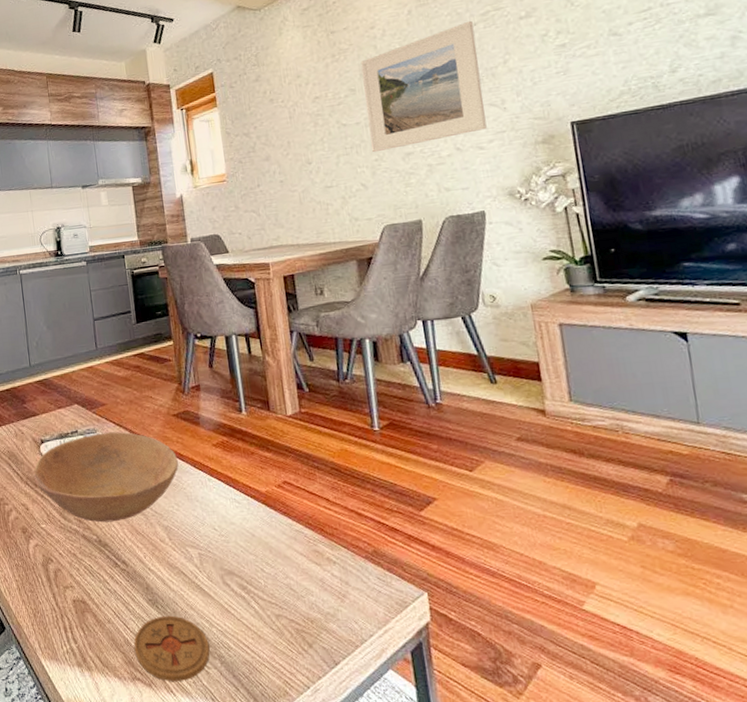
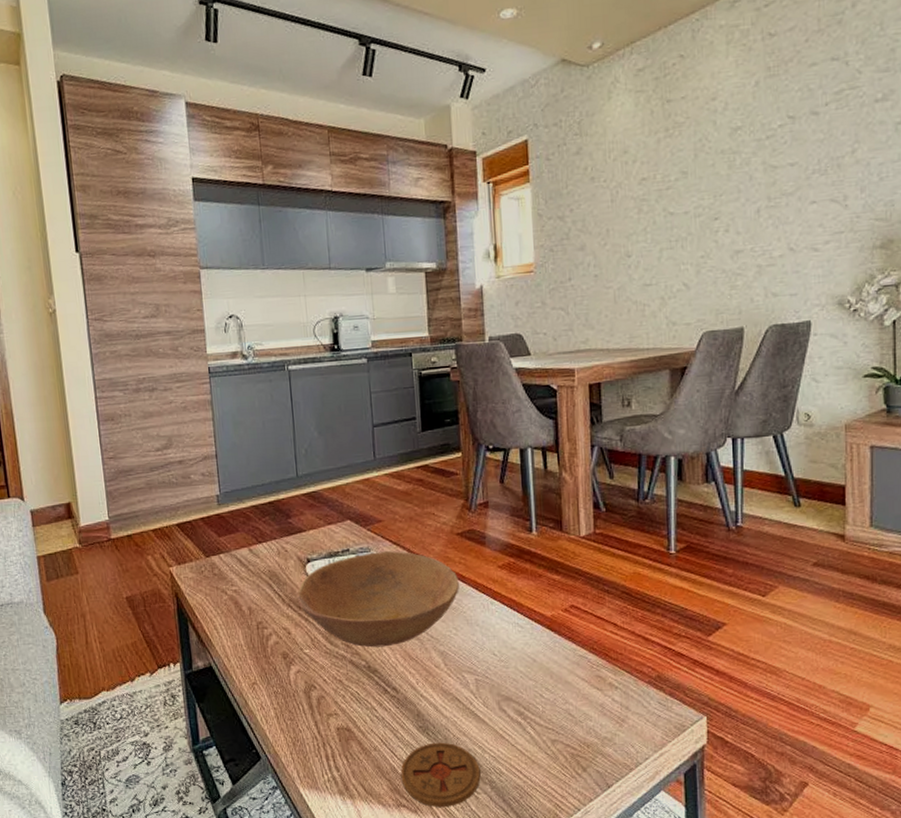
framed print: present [360,20,487,153] -> none [696,99,825,248]

